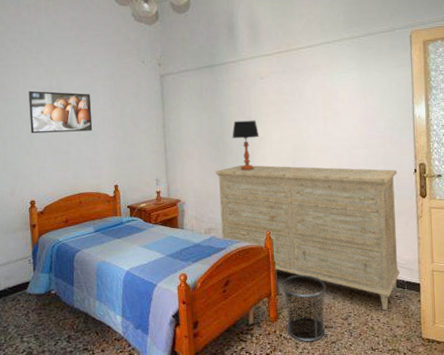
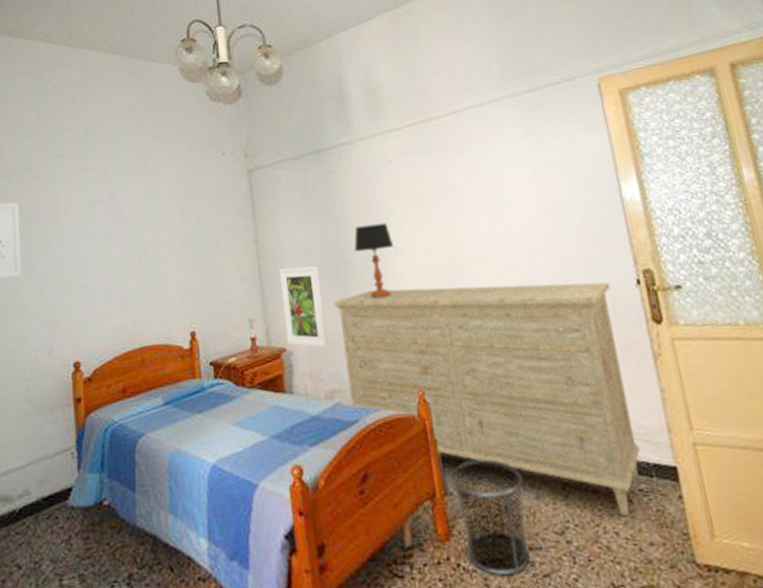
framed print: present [28,90,93,134] -> none [72,203,158,265]
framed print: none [179,146,209,200] -> present [279,265,328,347]

